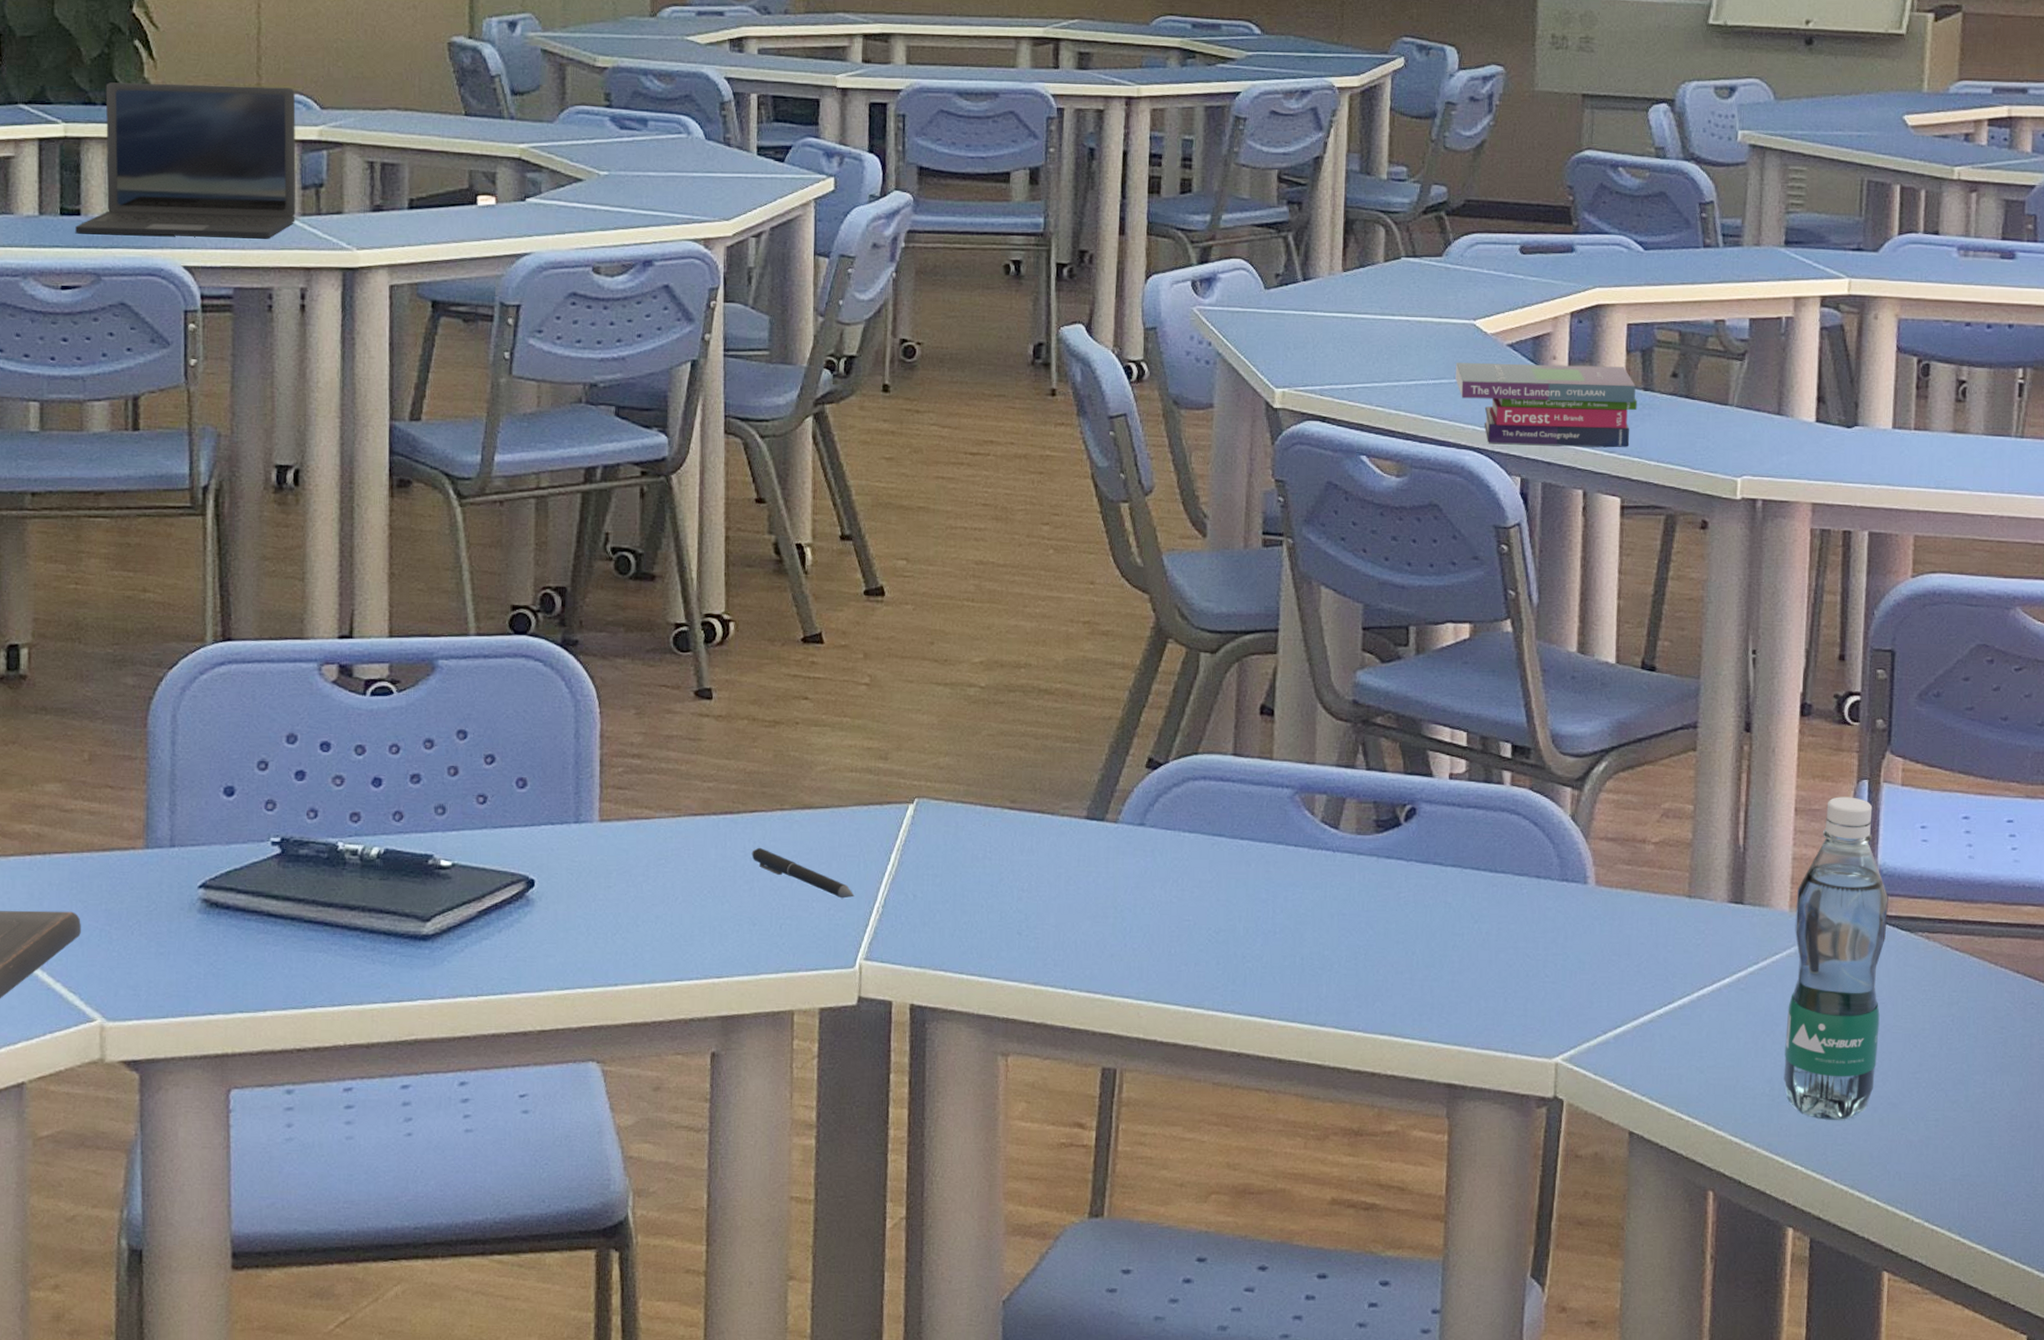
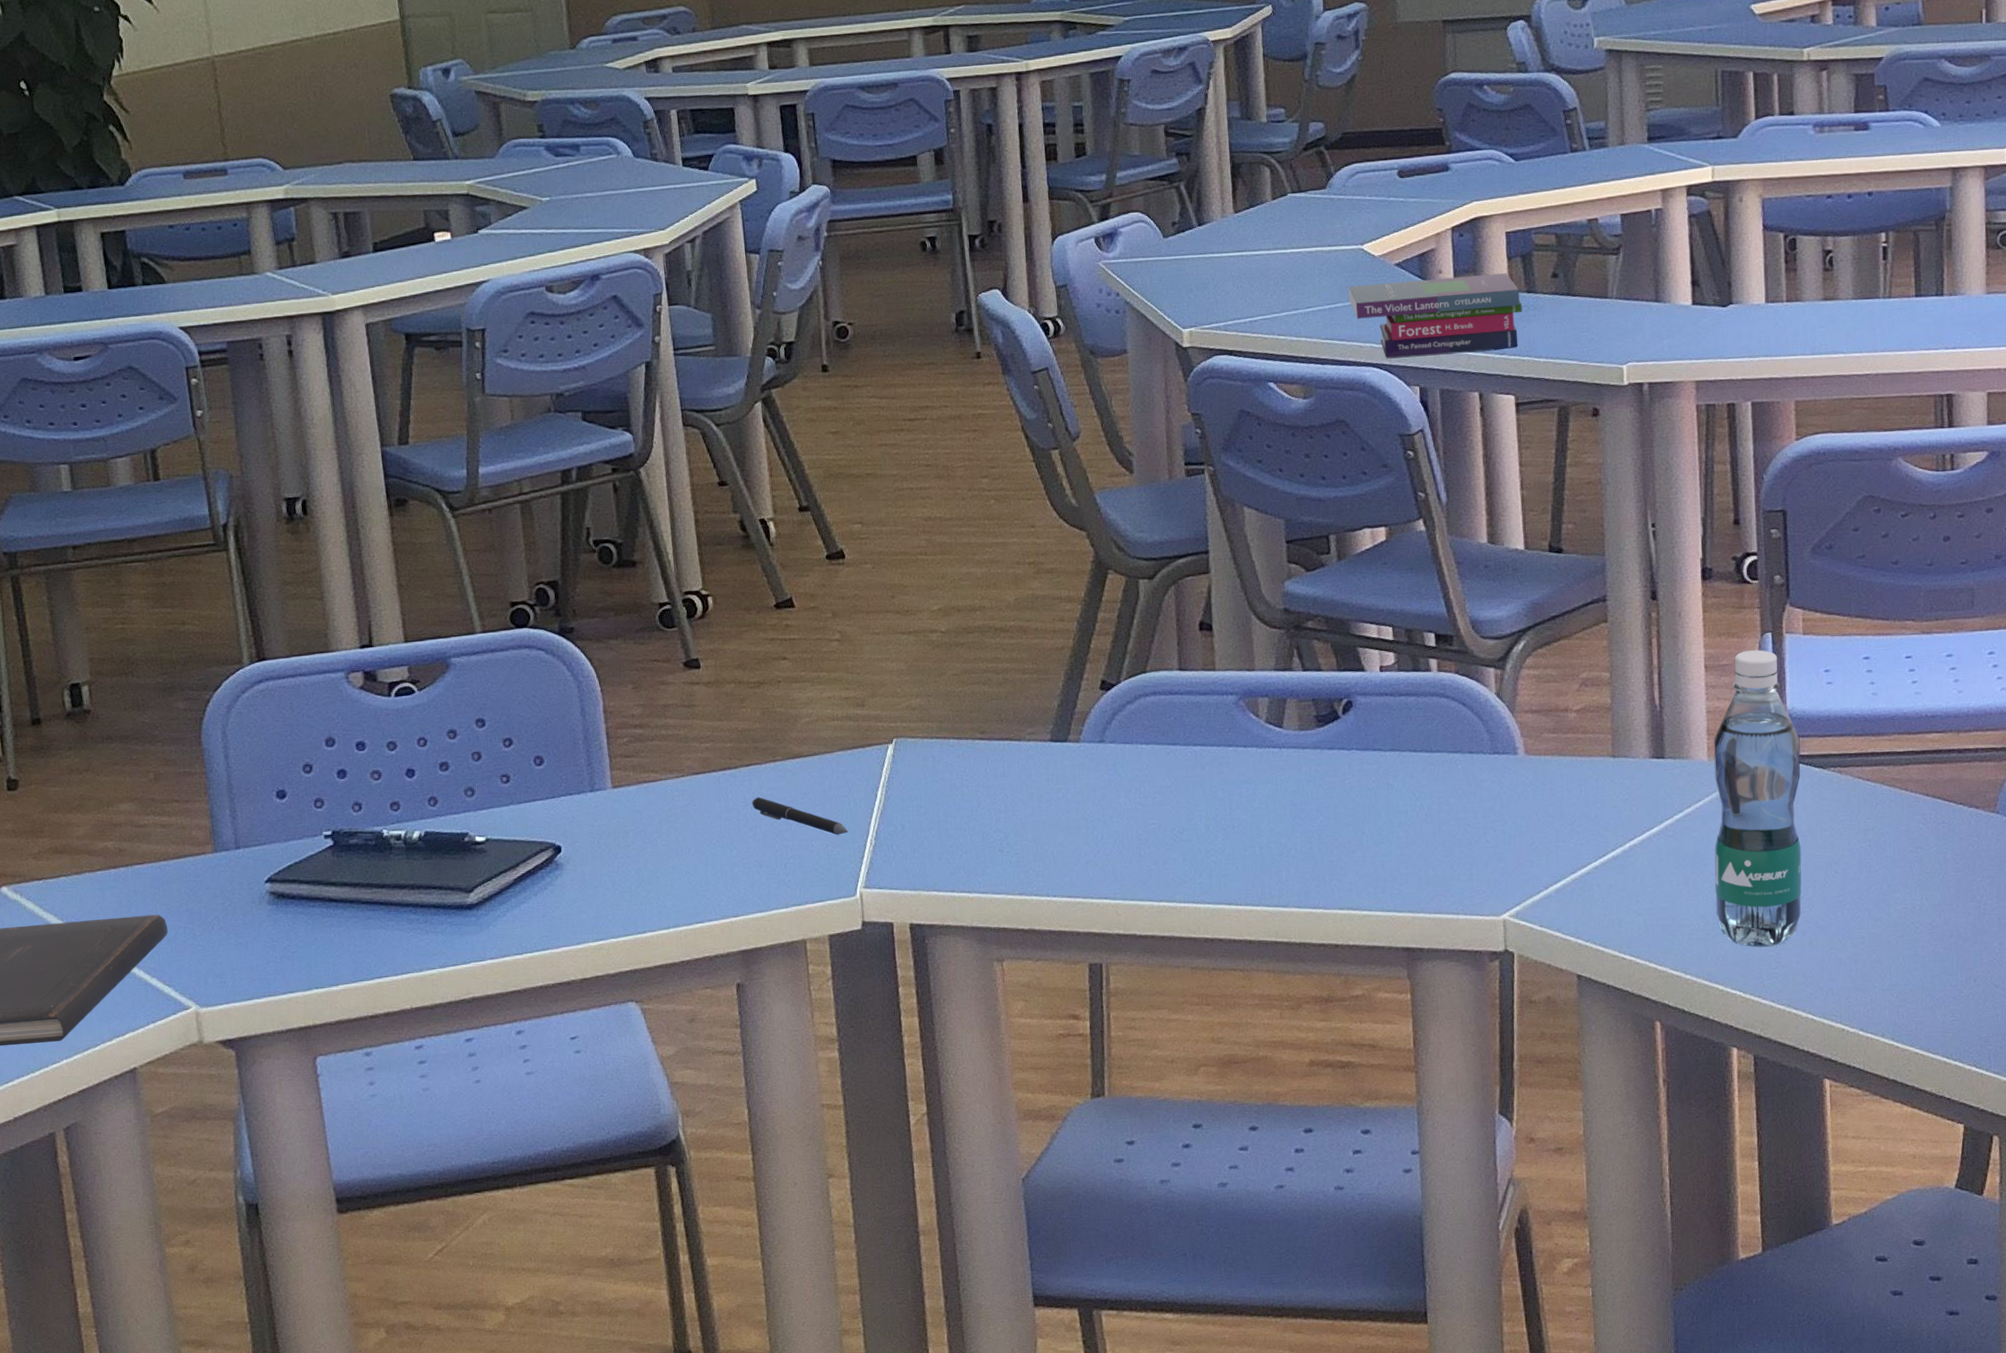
laptop: present [75,82,296,239] -> none [79,153,274,308]

